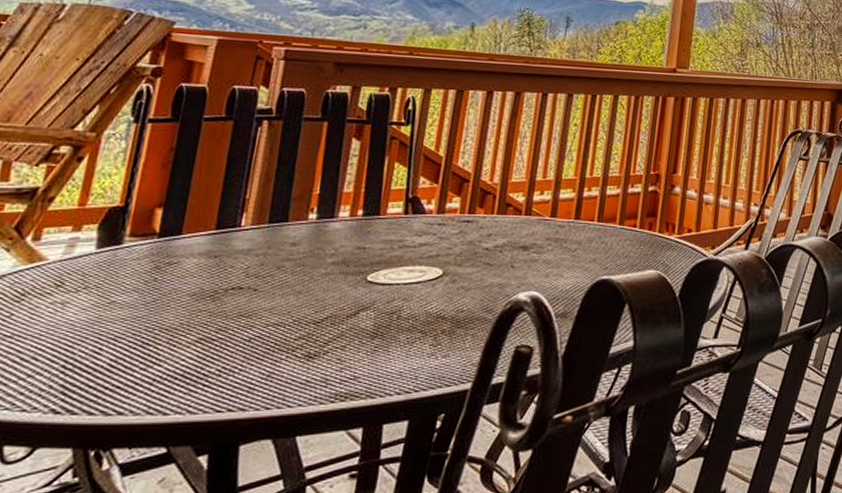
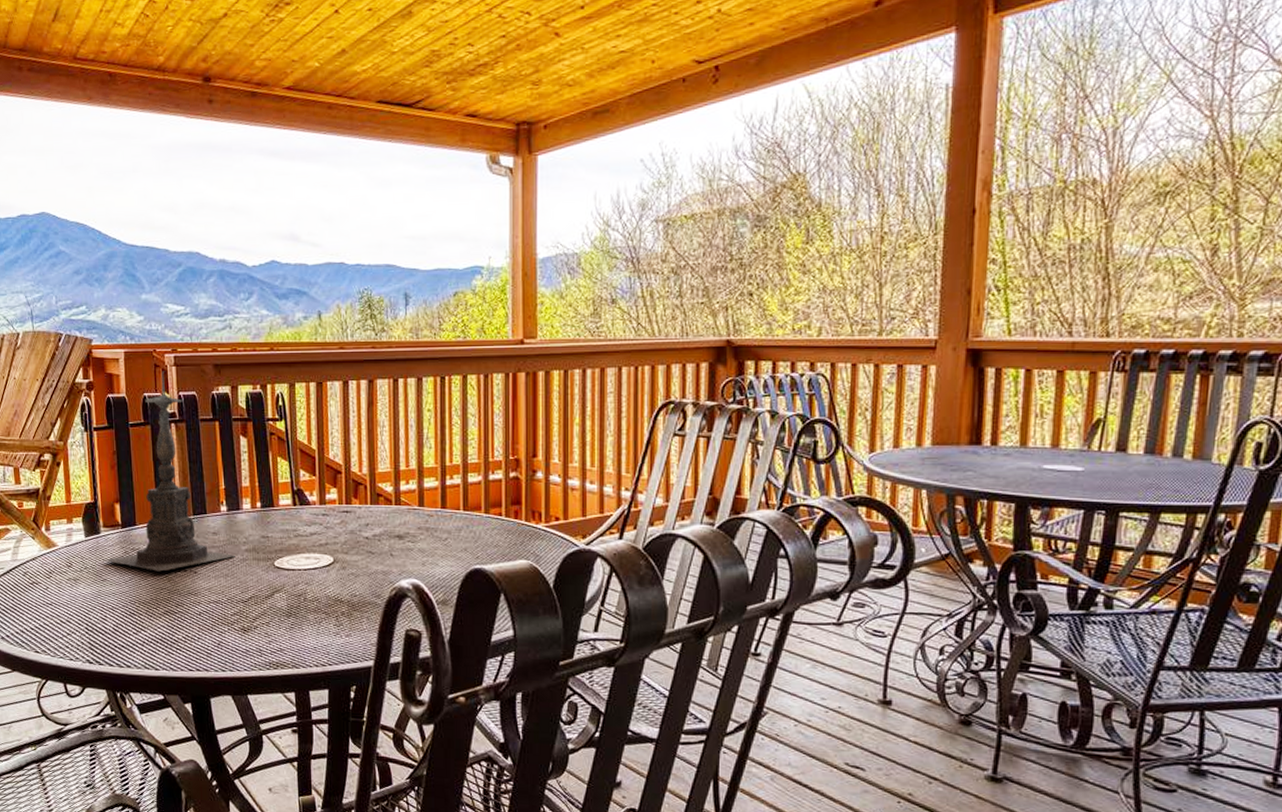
candle holder: none [117,64,316,290] -> present [103,371,235,572]

